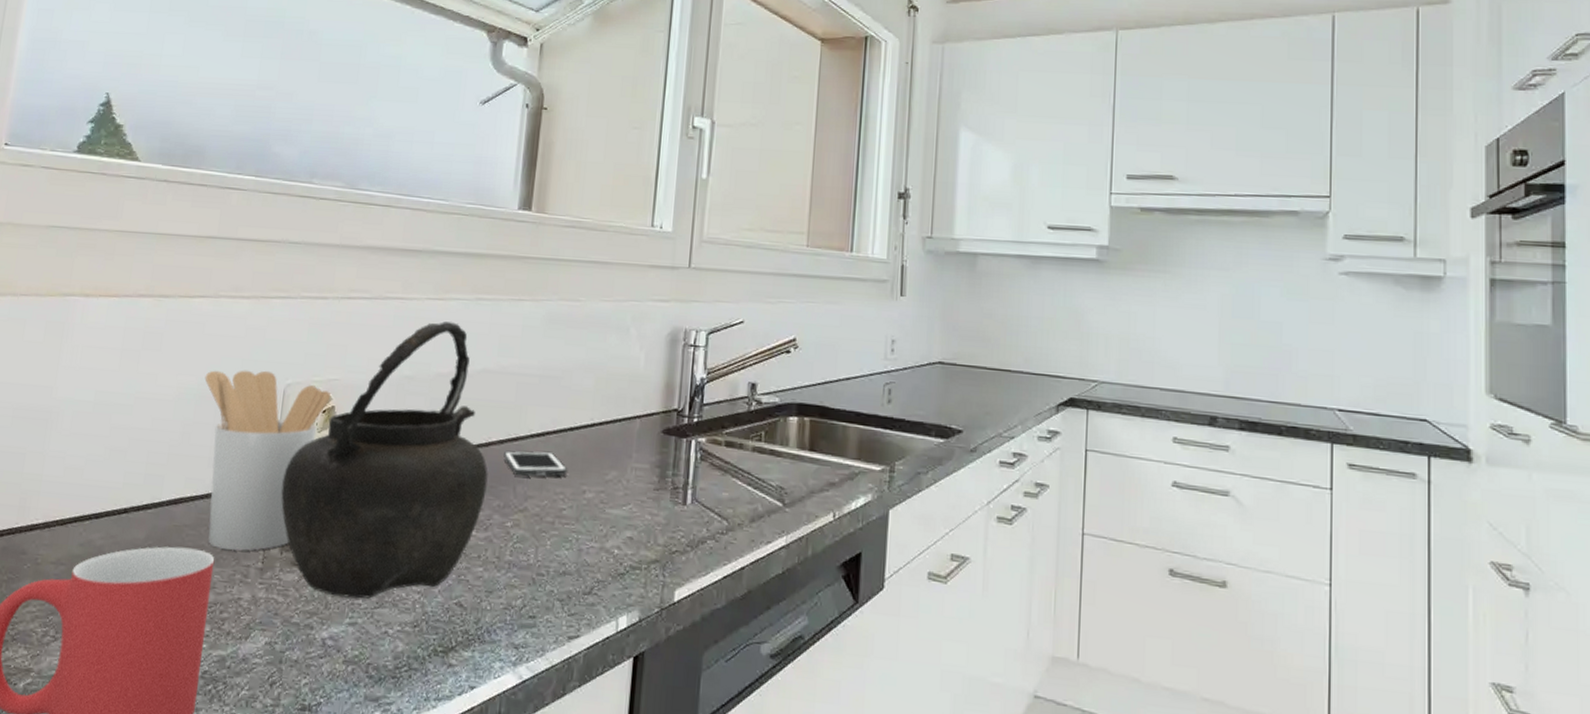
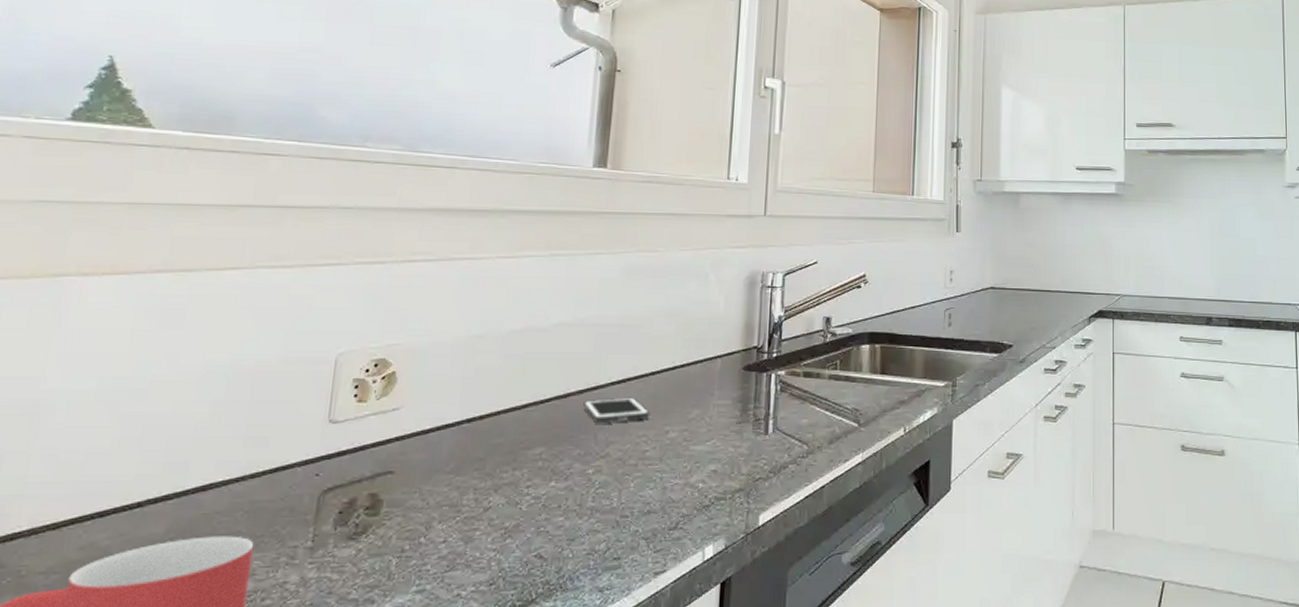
utensil holder: present [204,370,330,551] -> none [238,341,390,534]
kettle: present [281,321,488,599] -> none [334,279,567,566]

